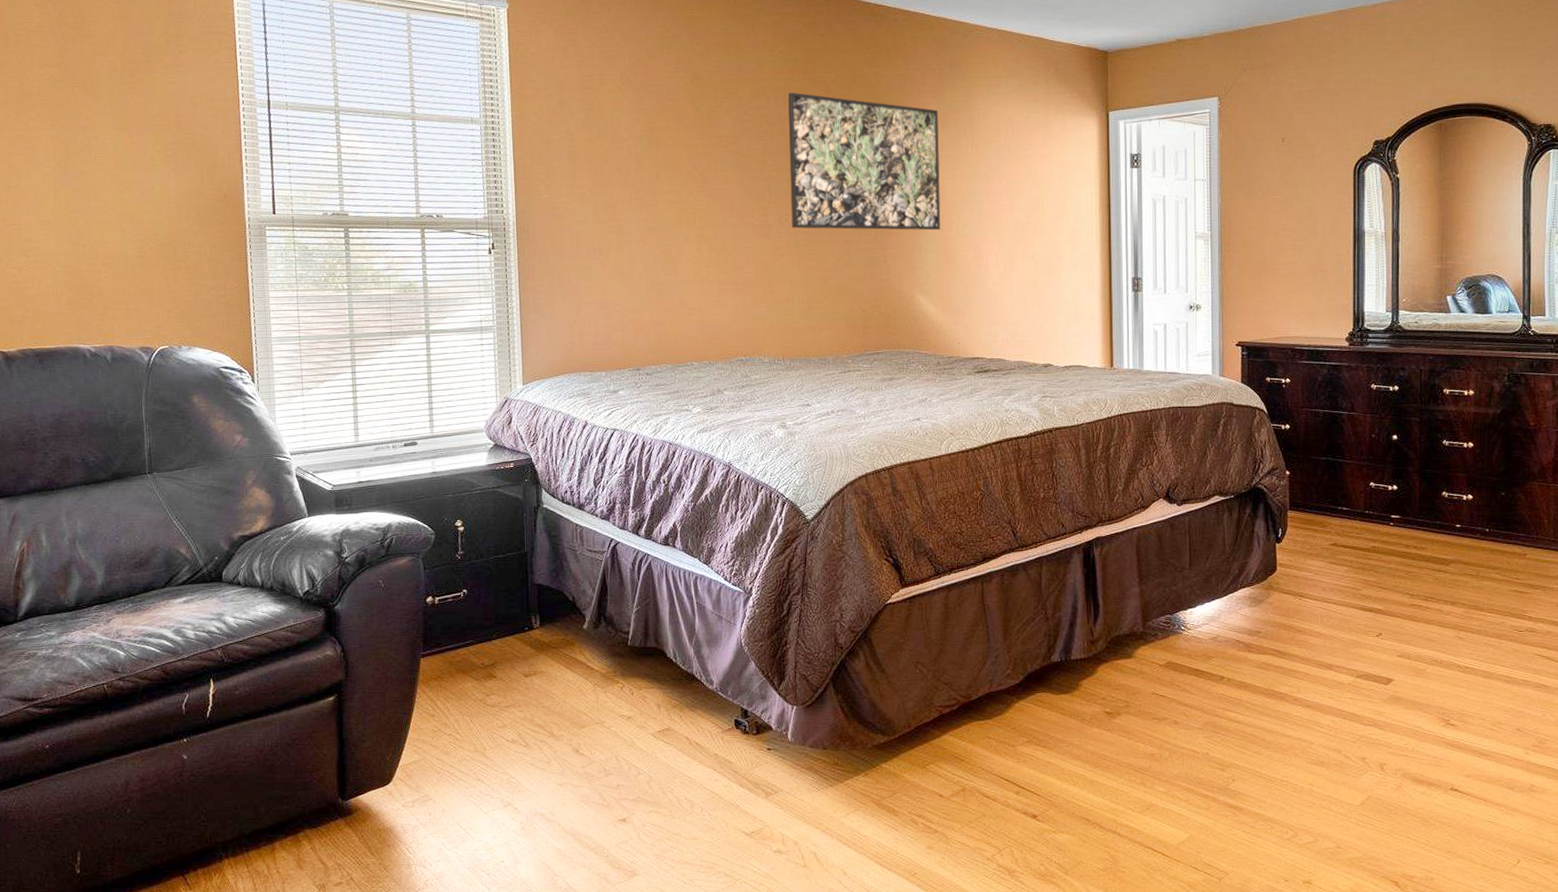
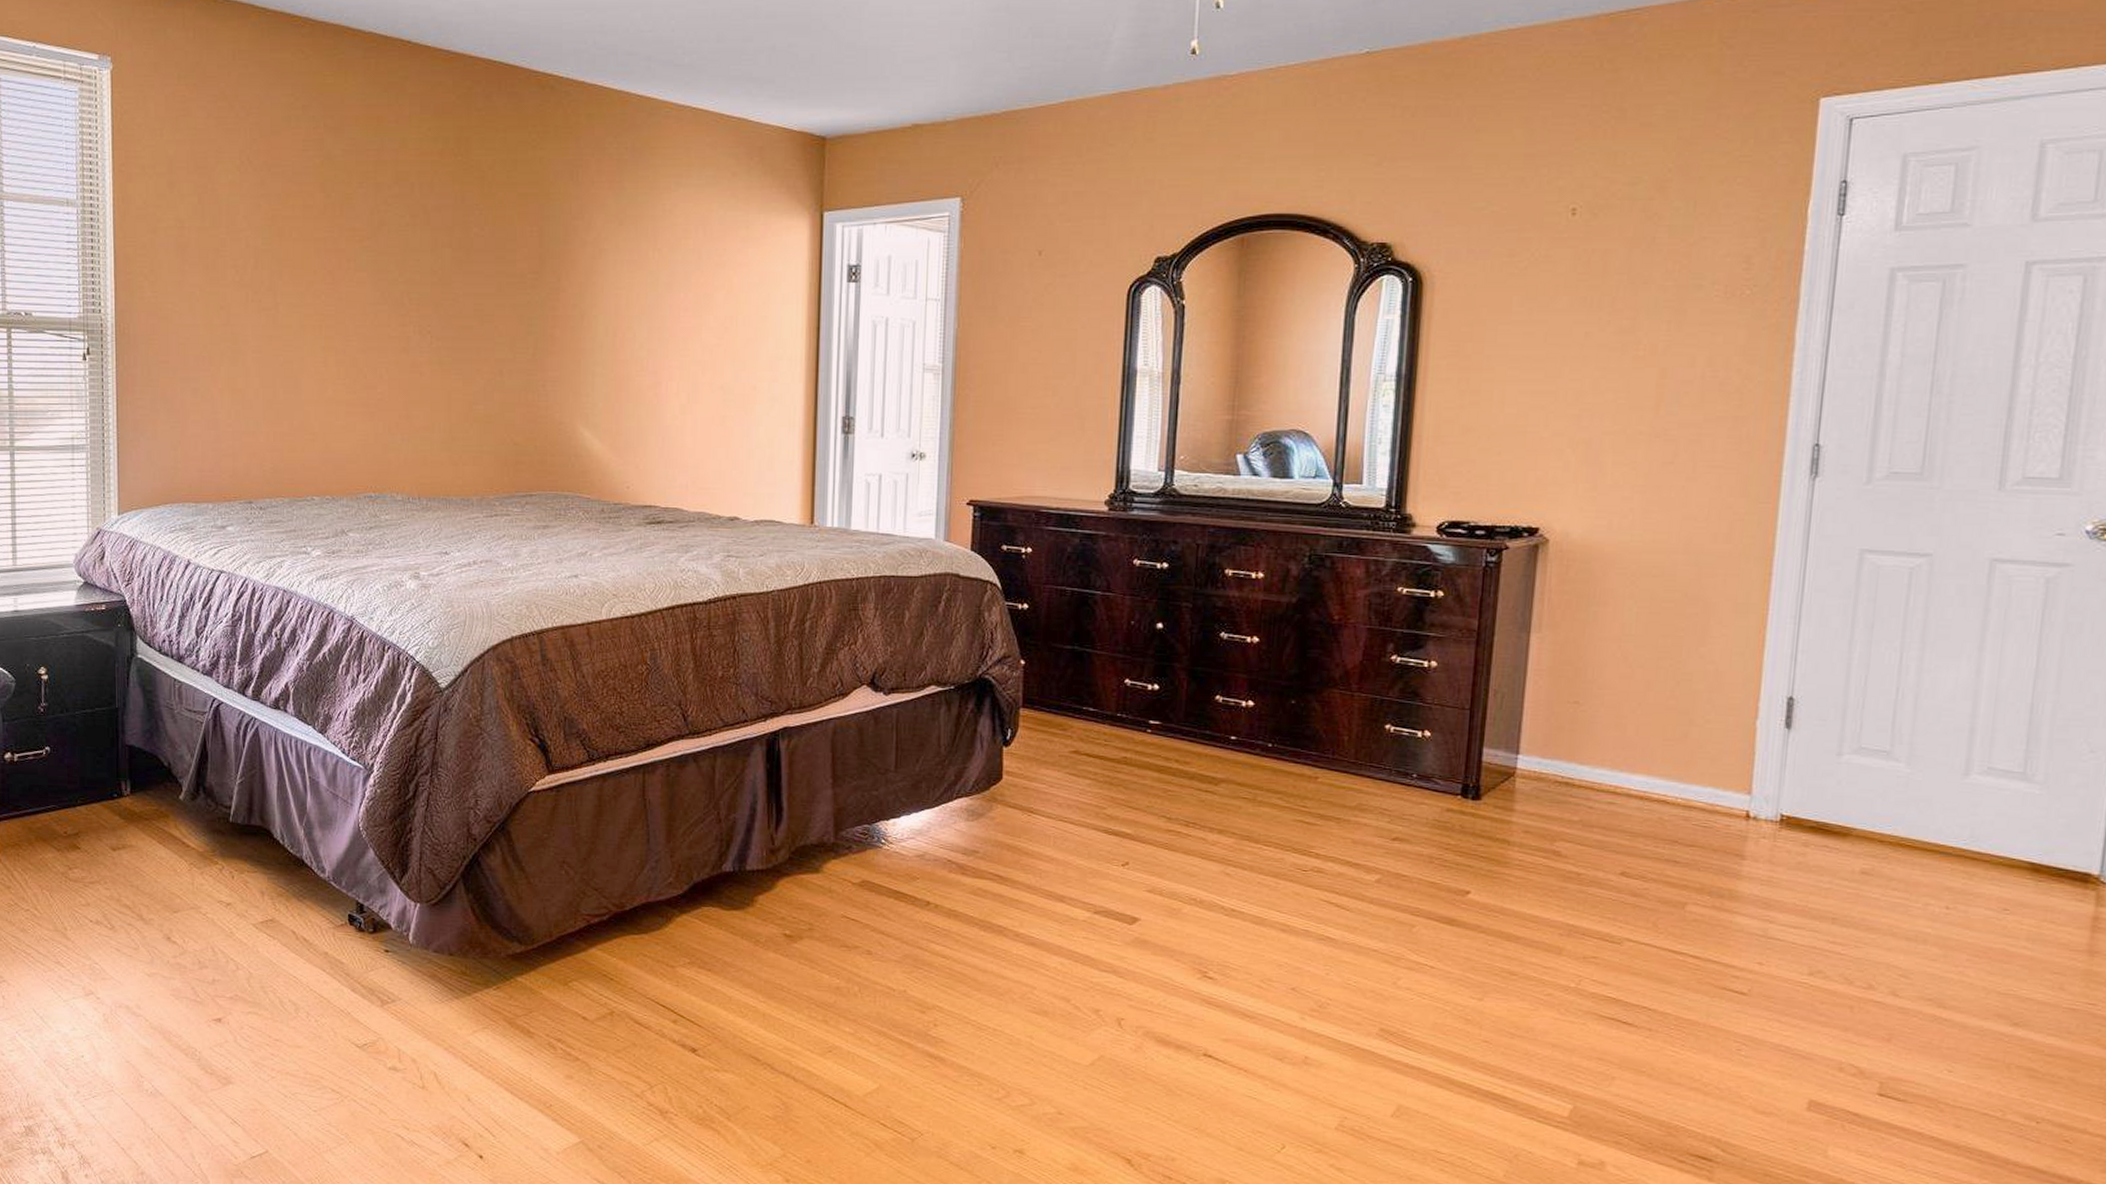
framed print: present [788,93,941,231] -> none [434,179,614,351]

